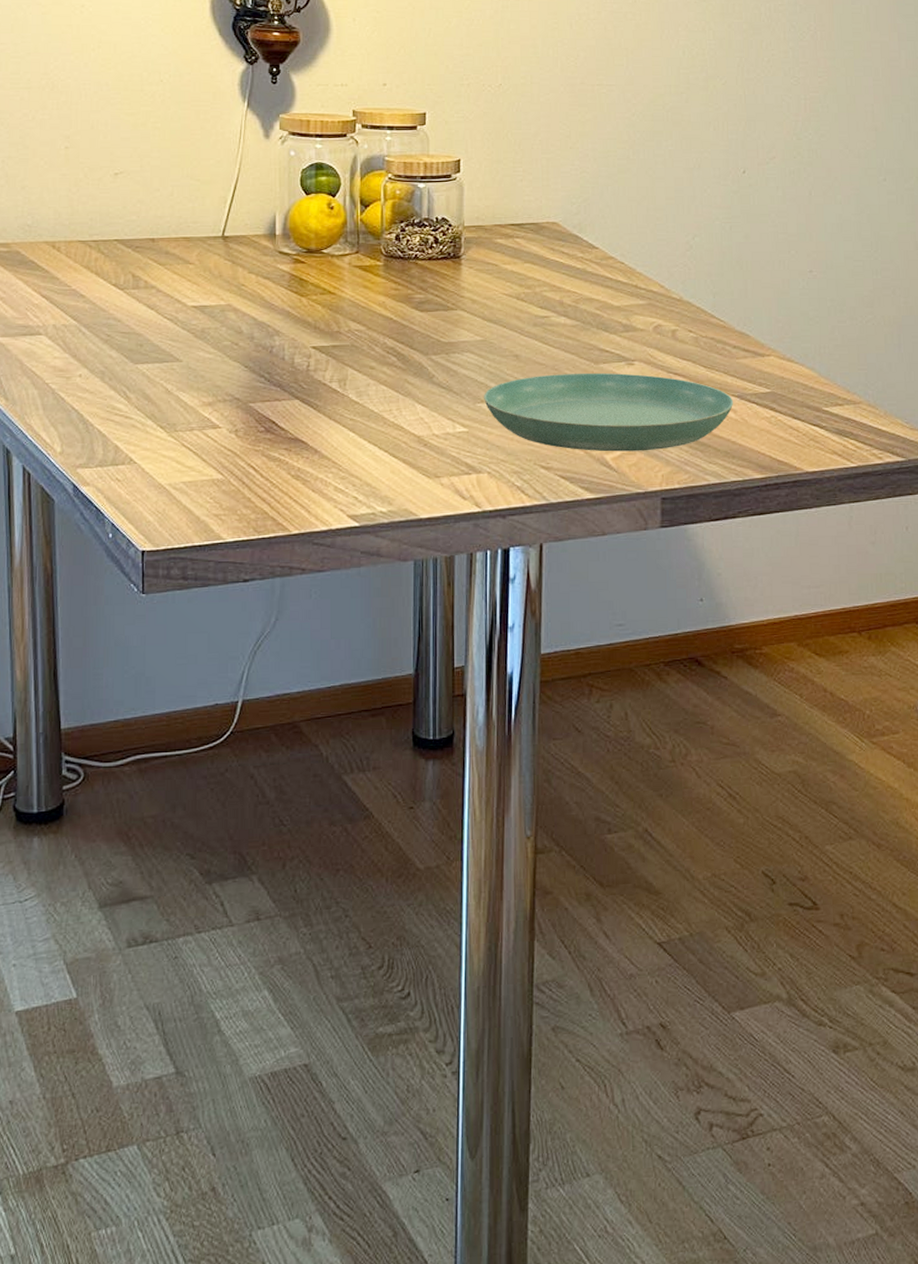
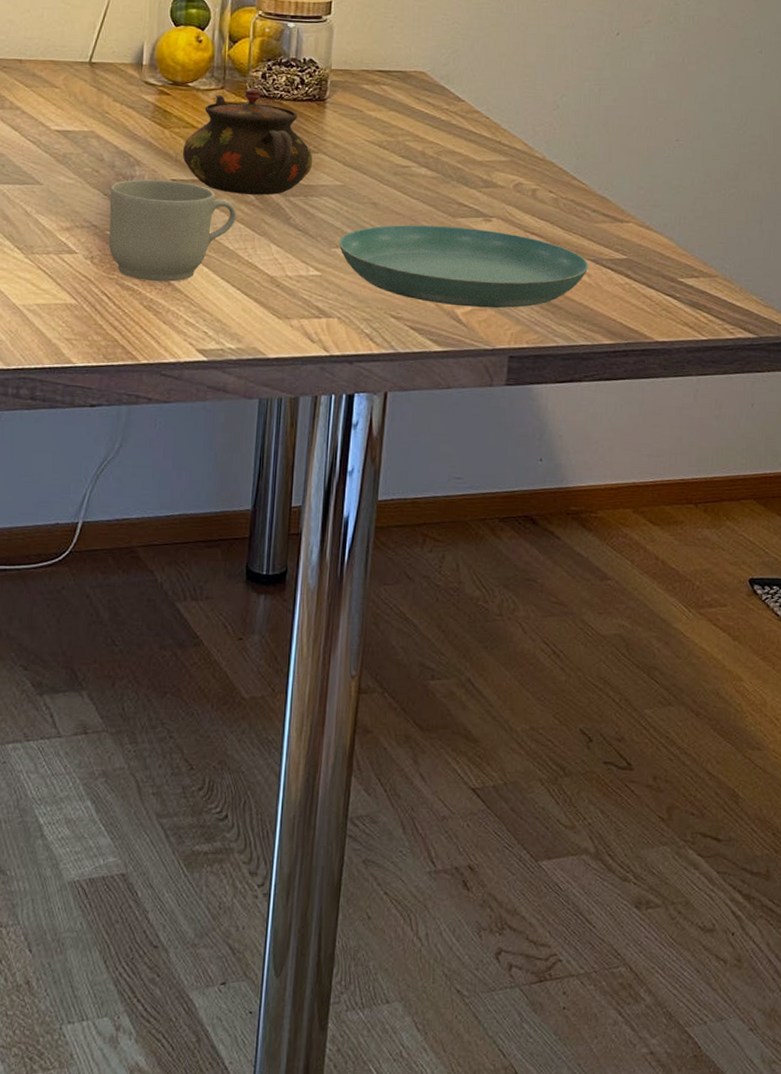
mug: none [251,347,379,450] -> present [108,179,237,282]
teapot: none [321,251,452,356] -> present [182,88,313,195]

